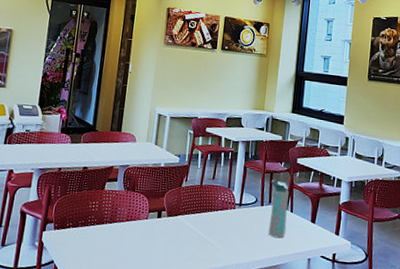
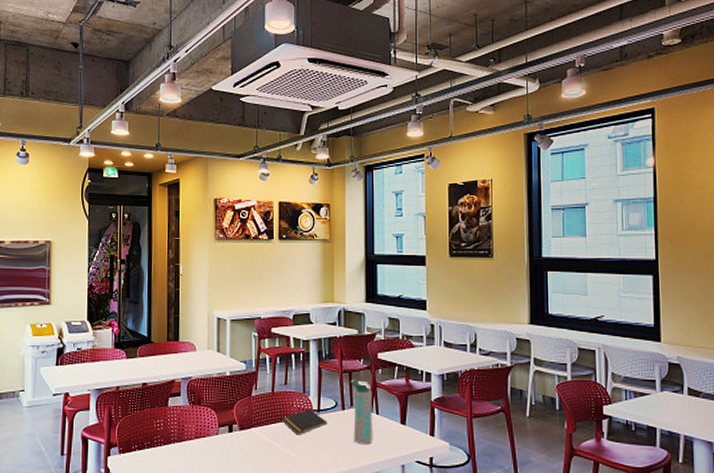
notepad: none [206,203,247,225] -> present [282,409,327,435]

